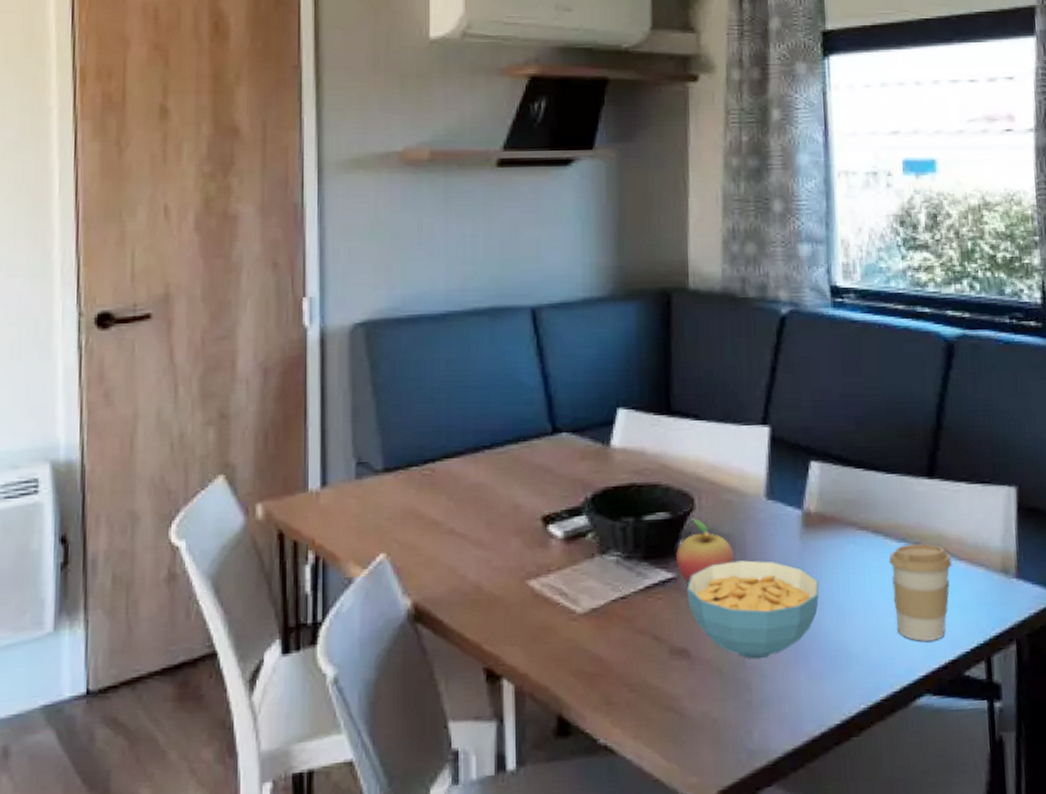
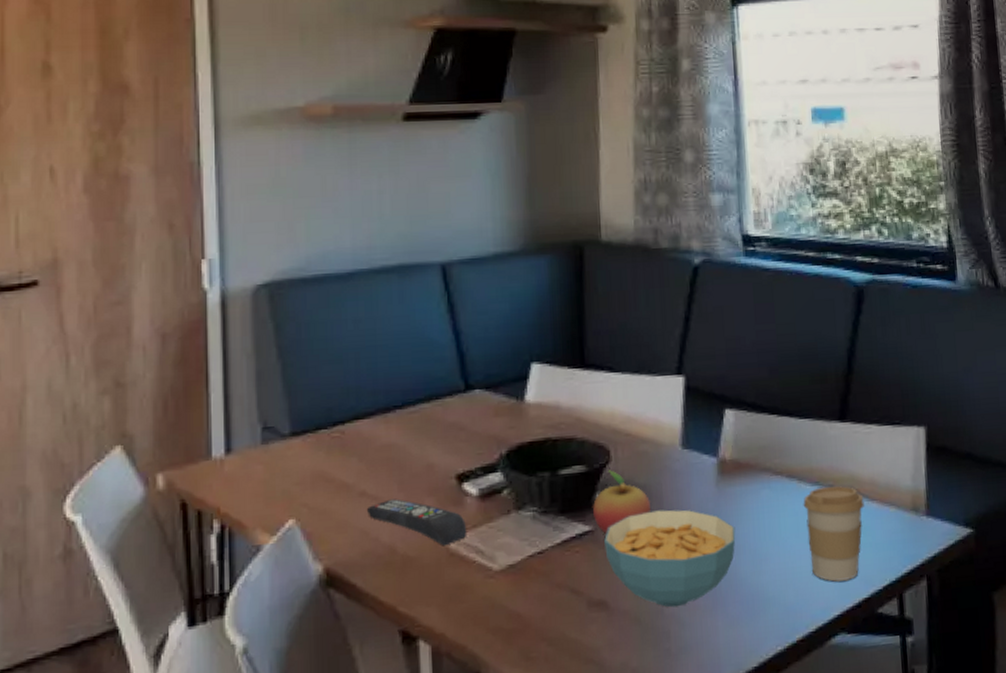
remote control: none [454,538,551,587] -> present [366,498,466,546]

